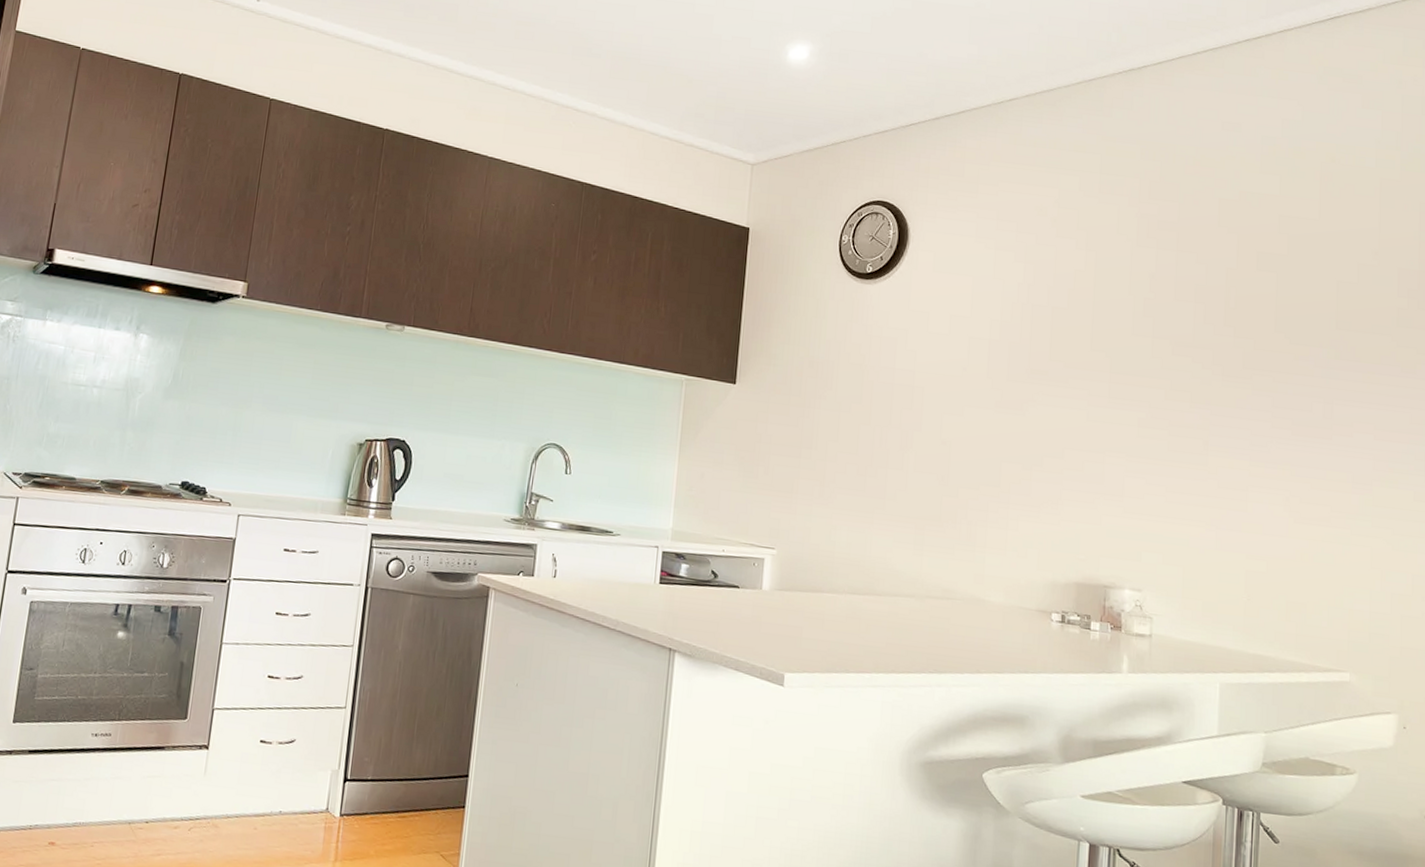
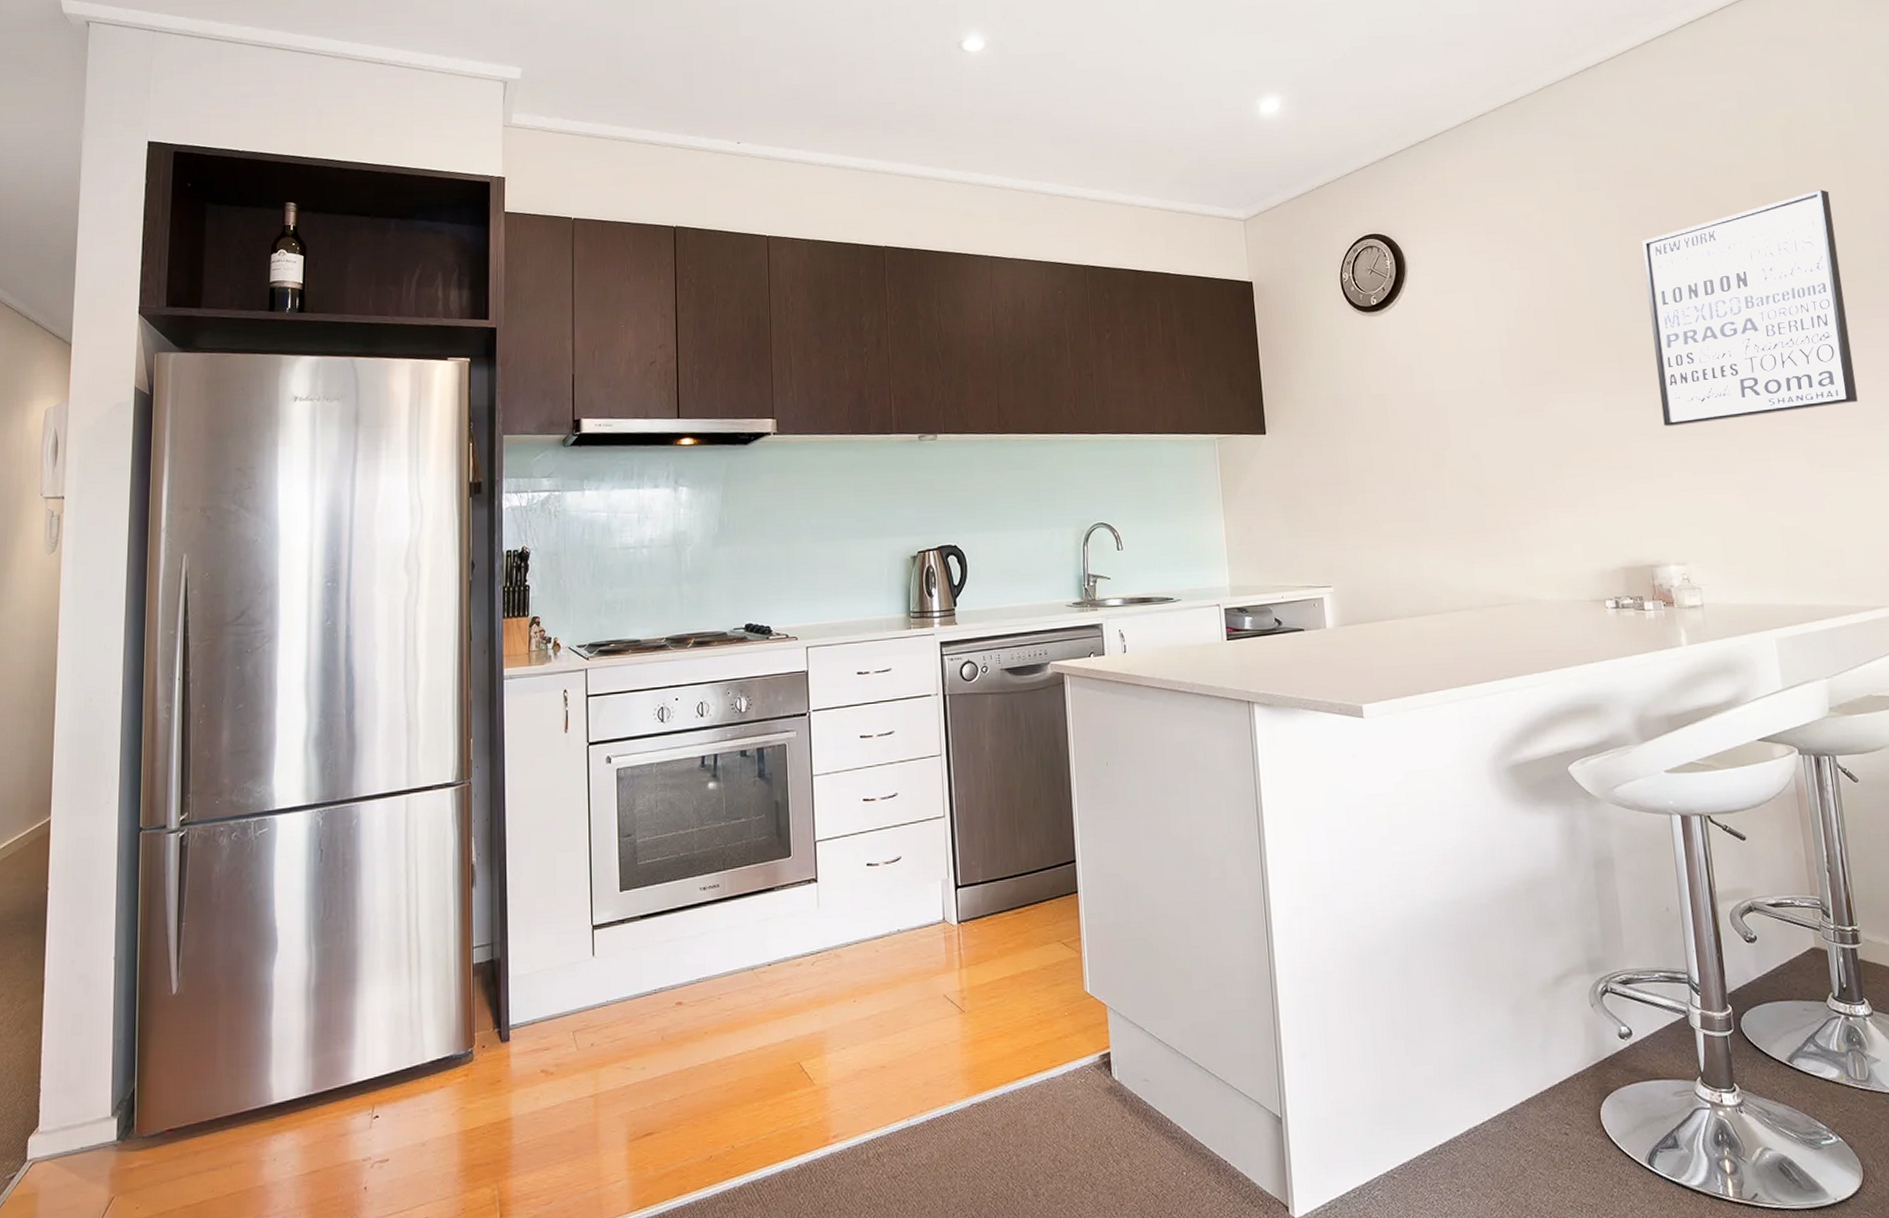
wall art: none [1144,234,1360,458] -> present [1642,189,1858,426]

